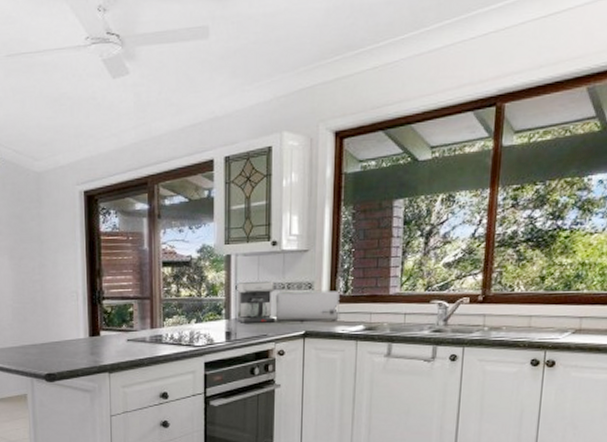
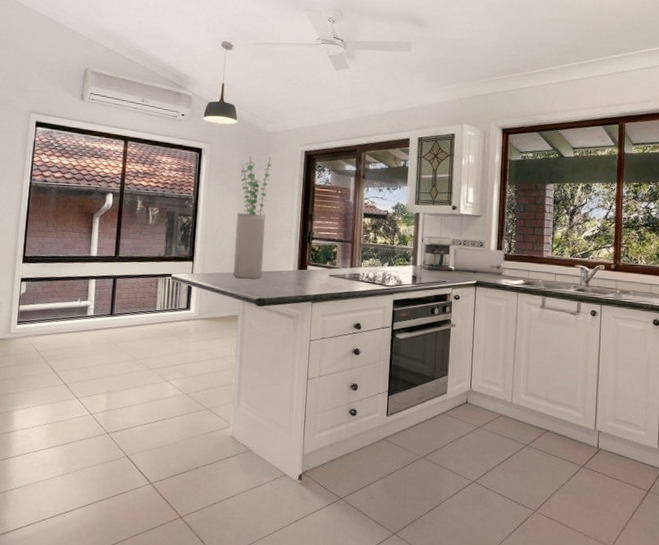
vase: none [10,204,49,353] -> present [233,155,272,280]

